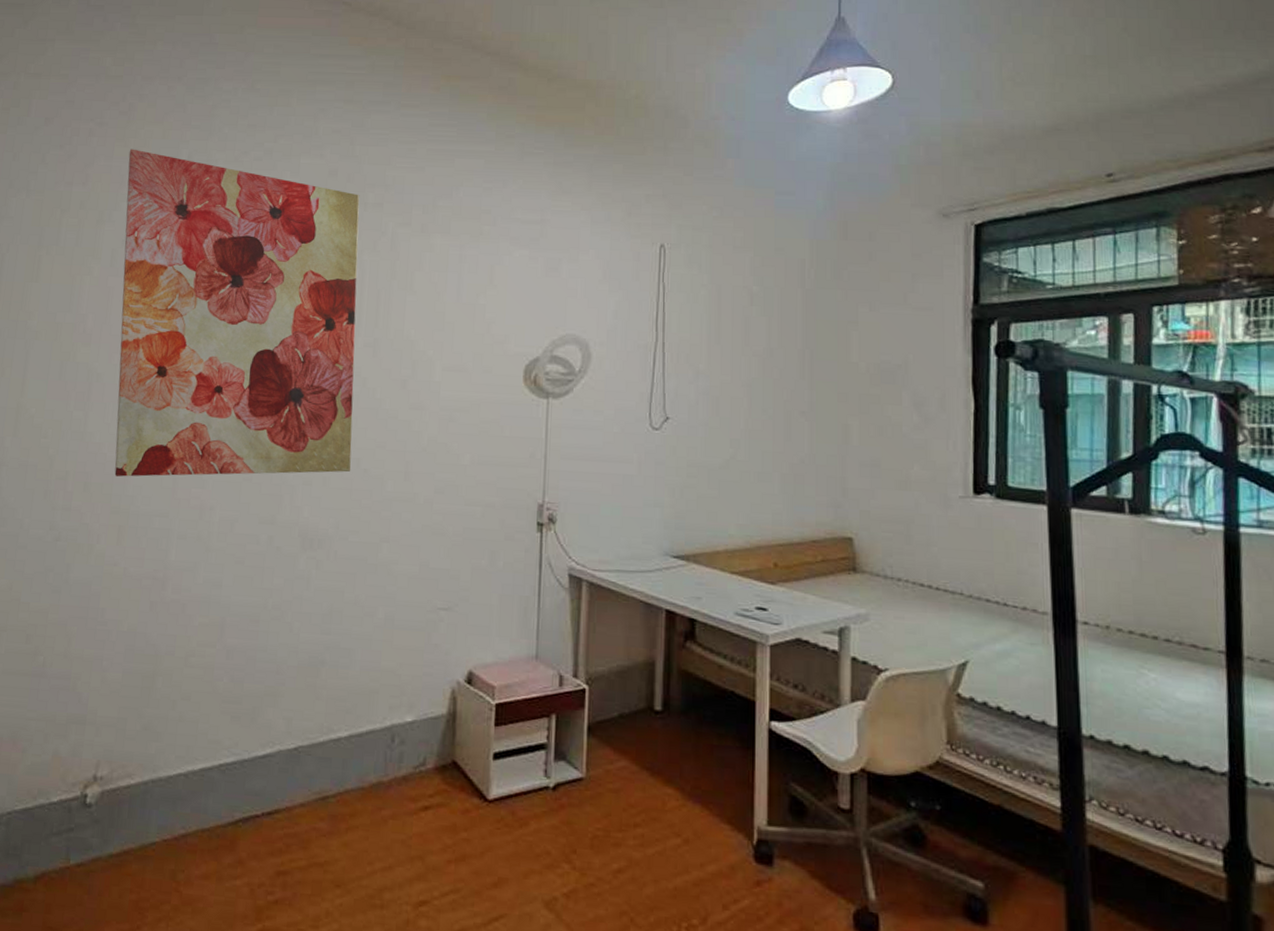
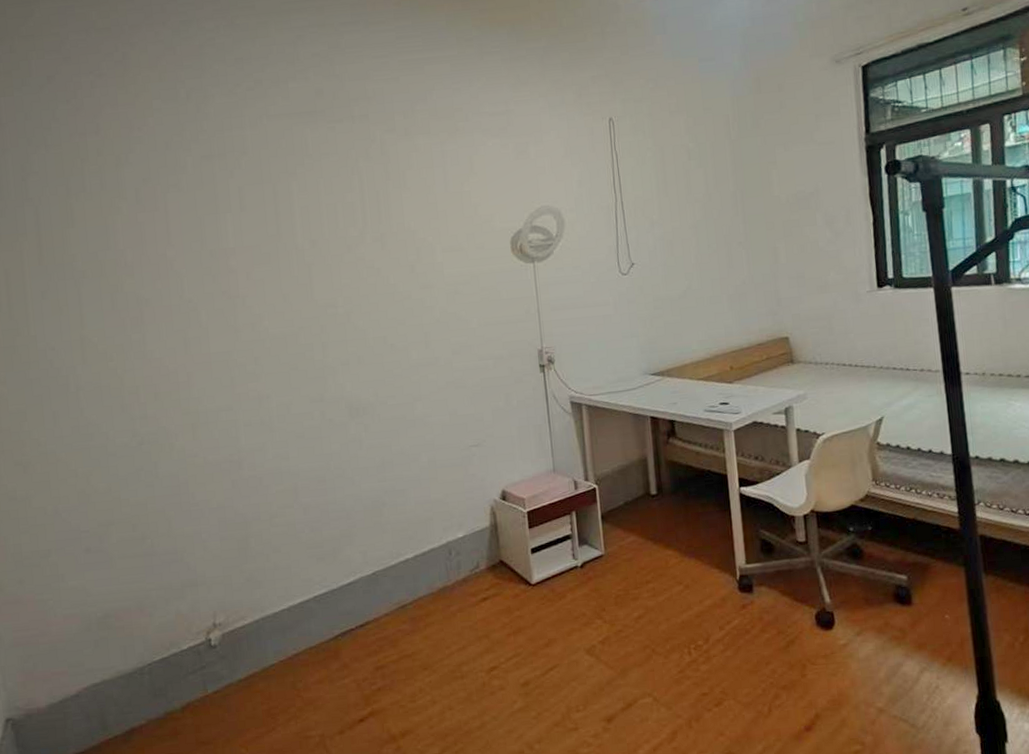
wall art: present [114,149,360,477] -> none [131,94,380,383]

